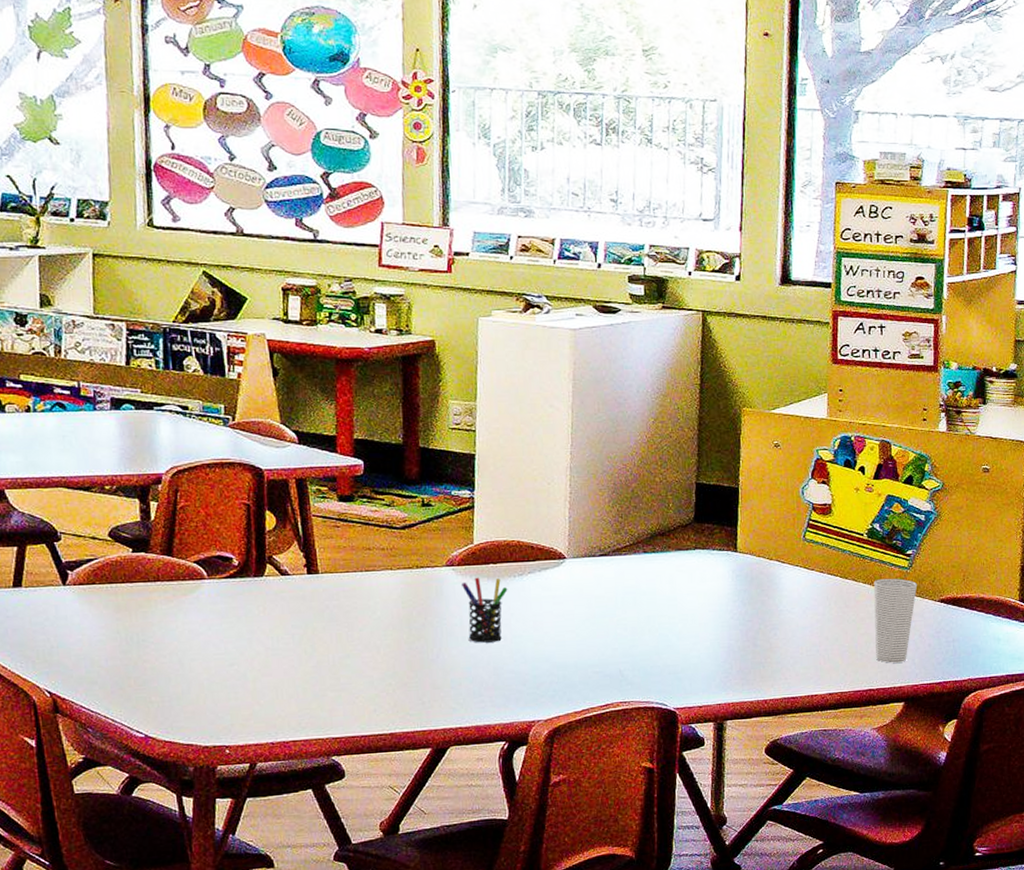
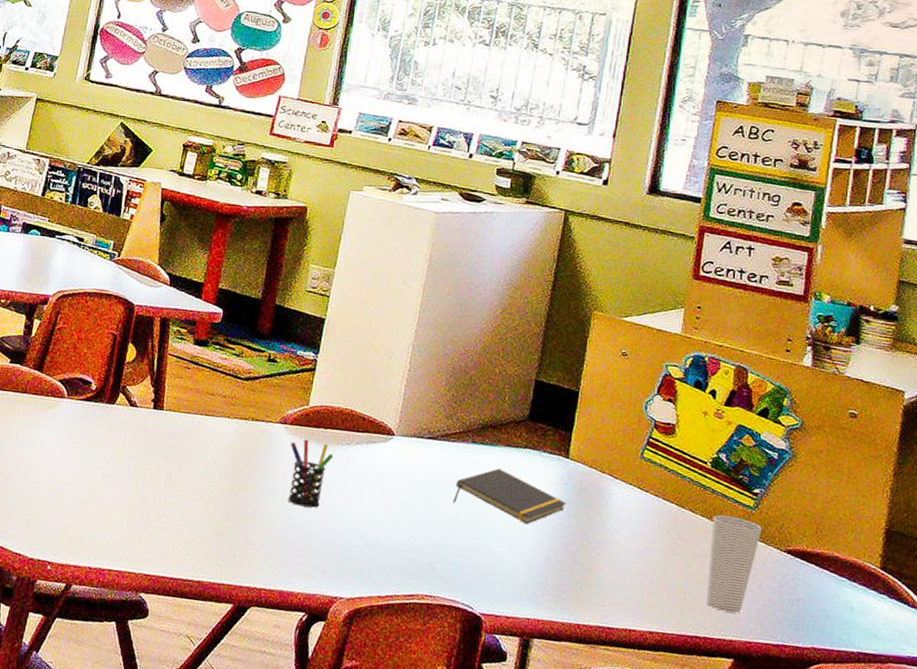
notepad: none [633,572,740,619] -> present [453,468,566,524]

